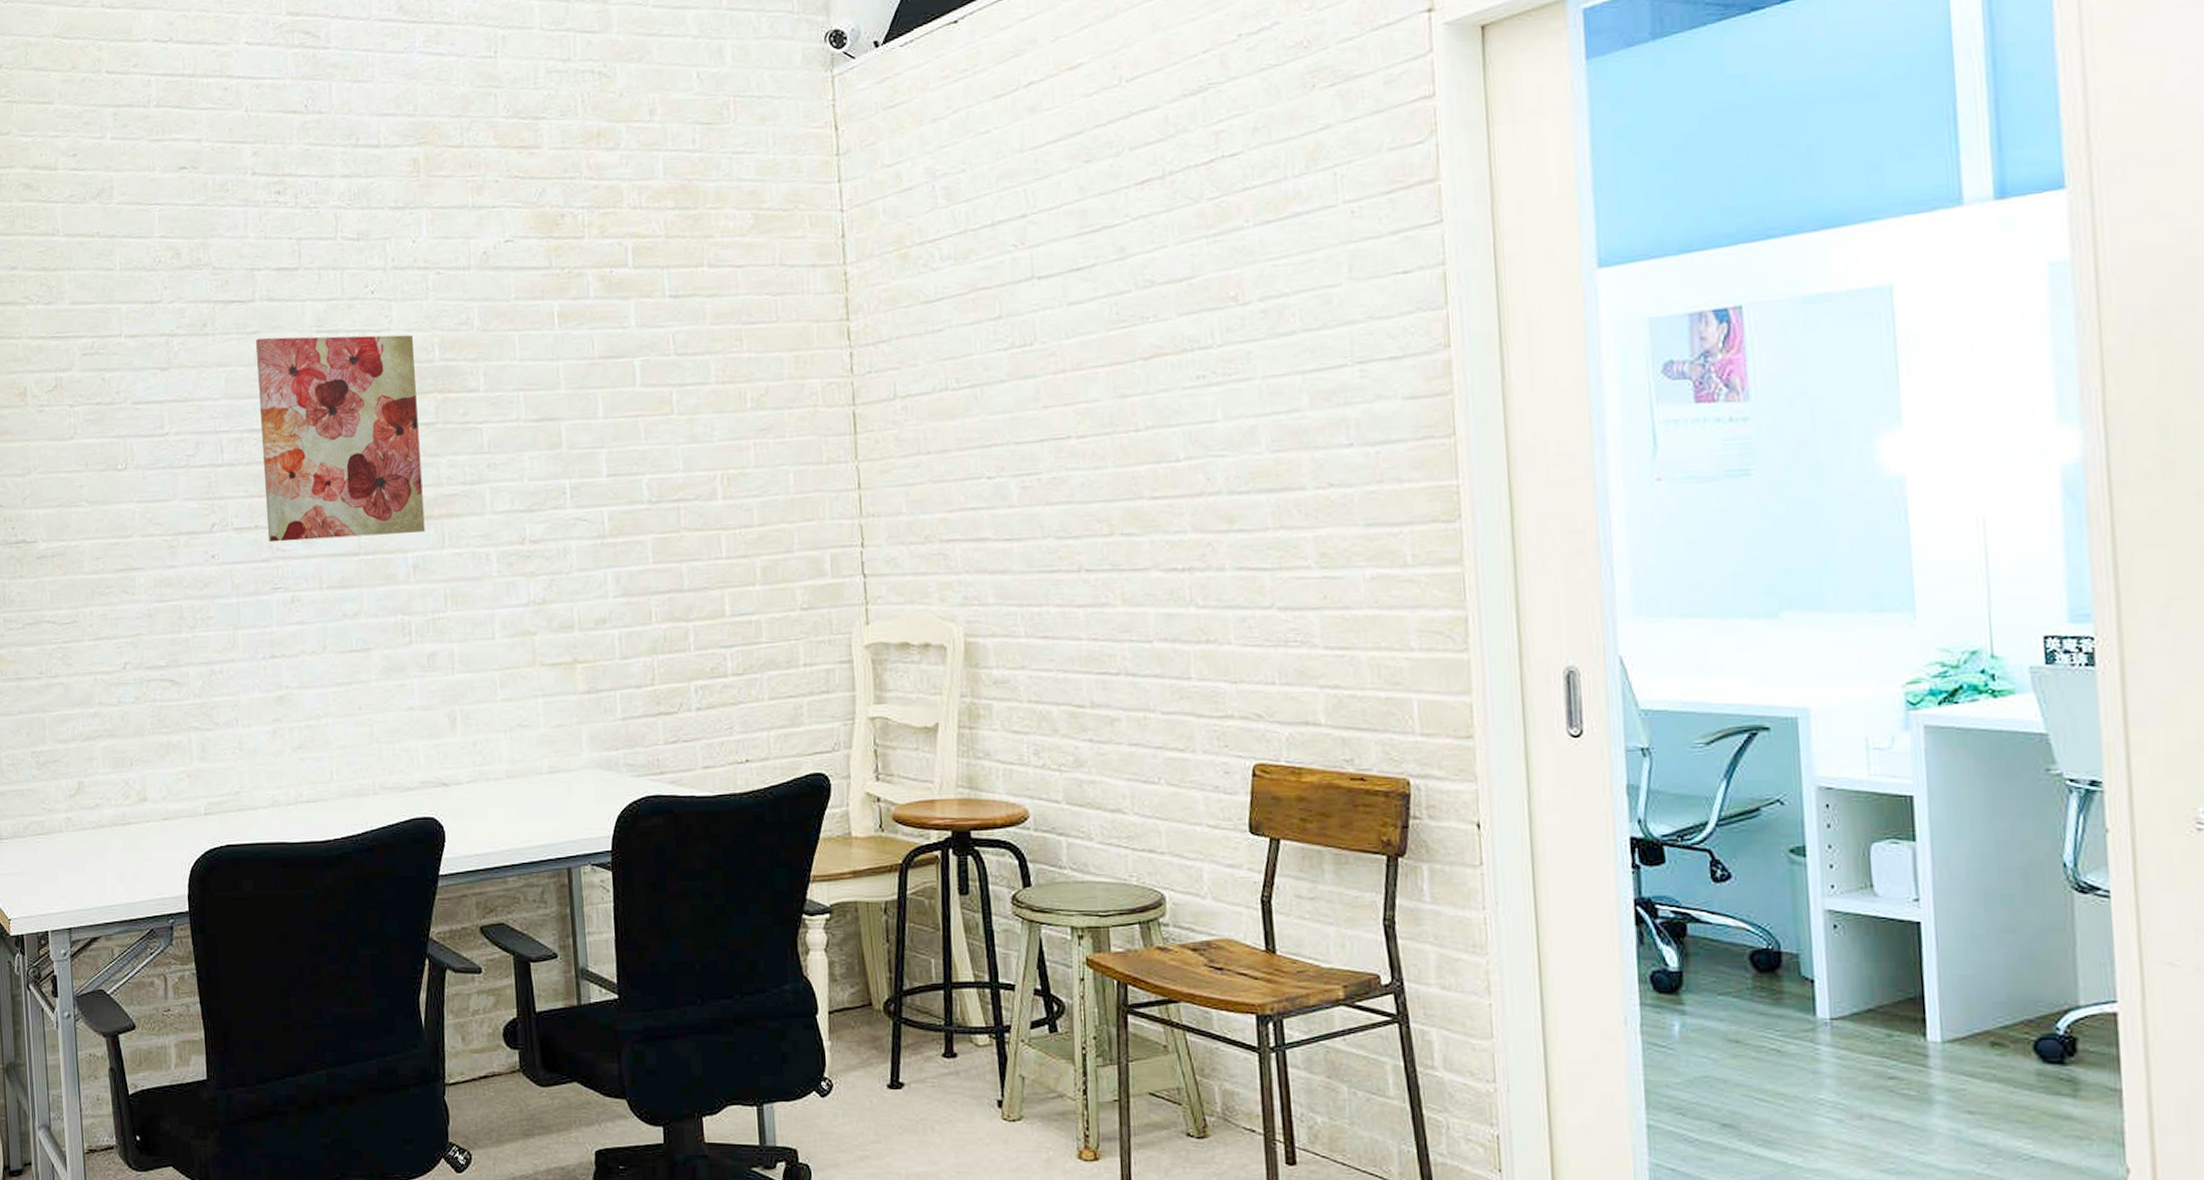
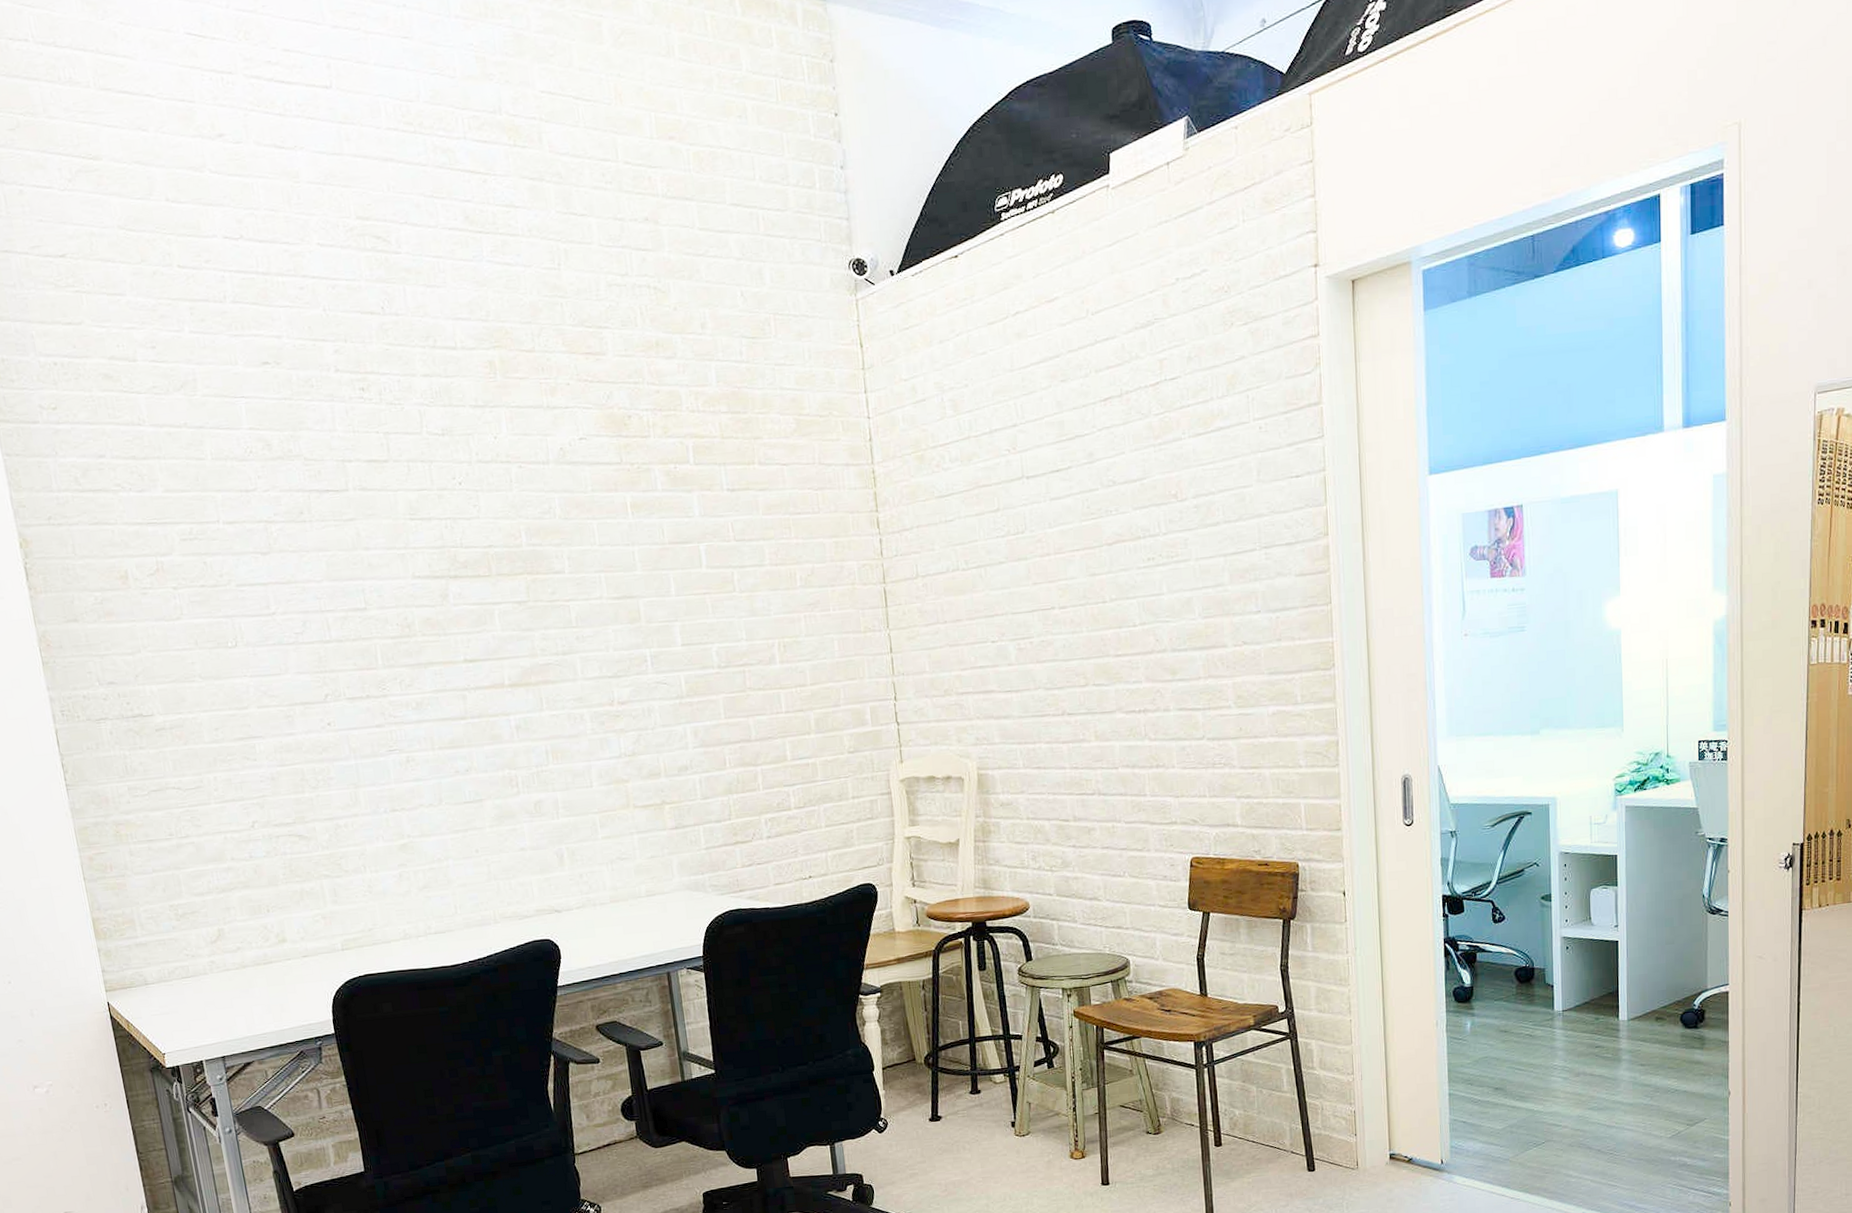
wall art: present [256,335,425,543] -> none [353,522,525,710]

